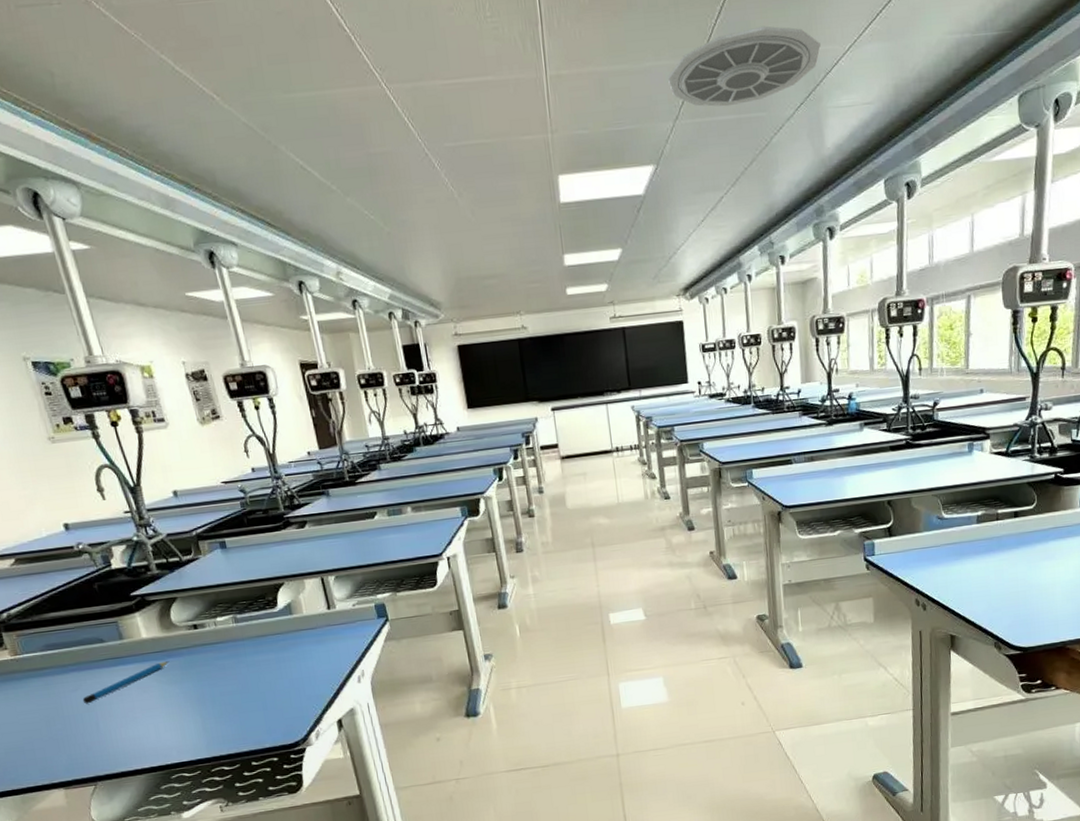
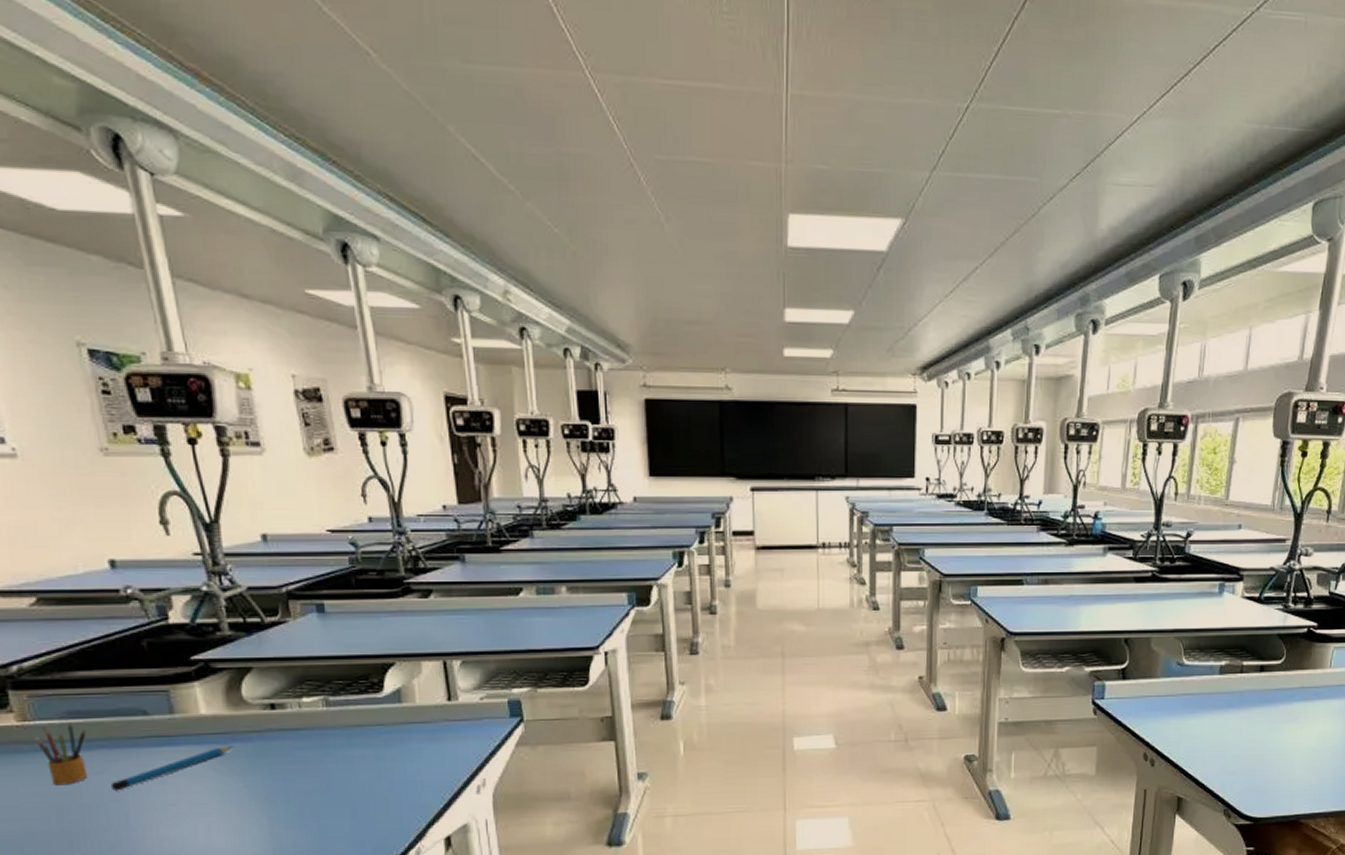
pencil box: none [24,653,66,703] -> present [34,722,88,786]
ceiling vent: present [668,26,821,107] -> none [929,78,1105,164]

